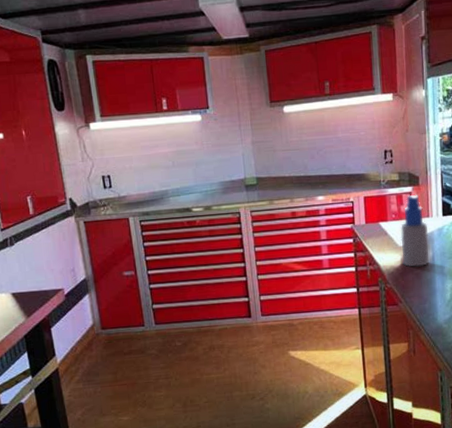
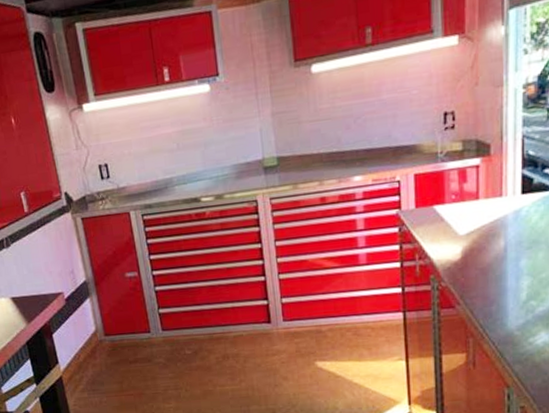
spray bottle: present [400,194,429,267] -> none [462,167,501,261]

